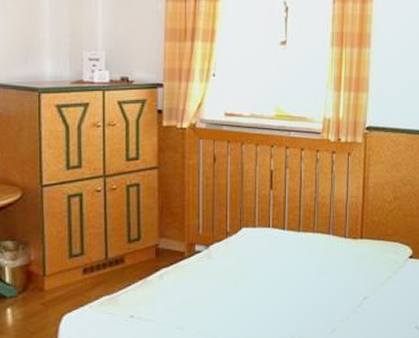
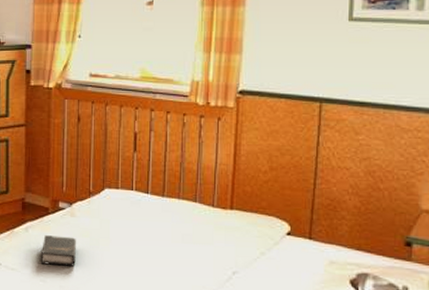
hardback book: none [178,280,214,311] -> present [41,235,76,267]

